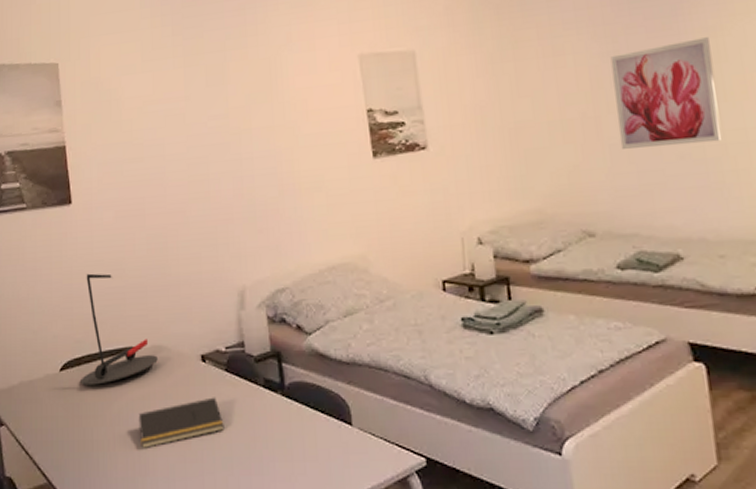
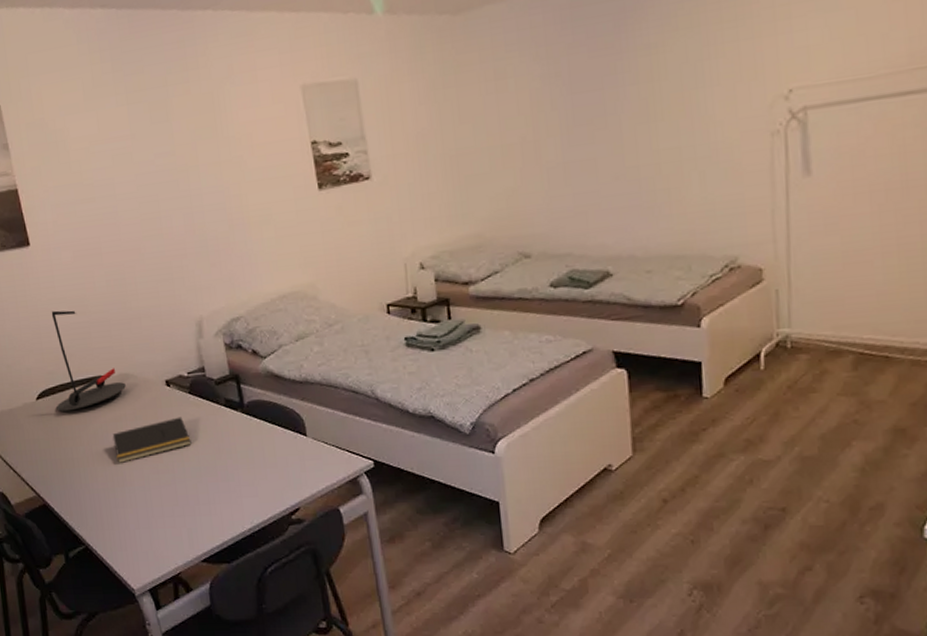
wall art: present [610,37,722,149] -> none [551,55,657,172]

